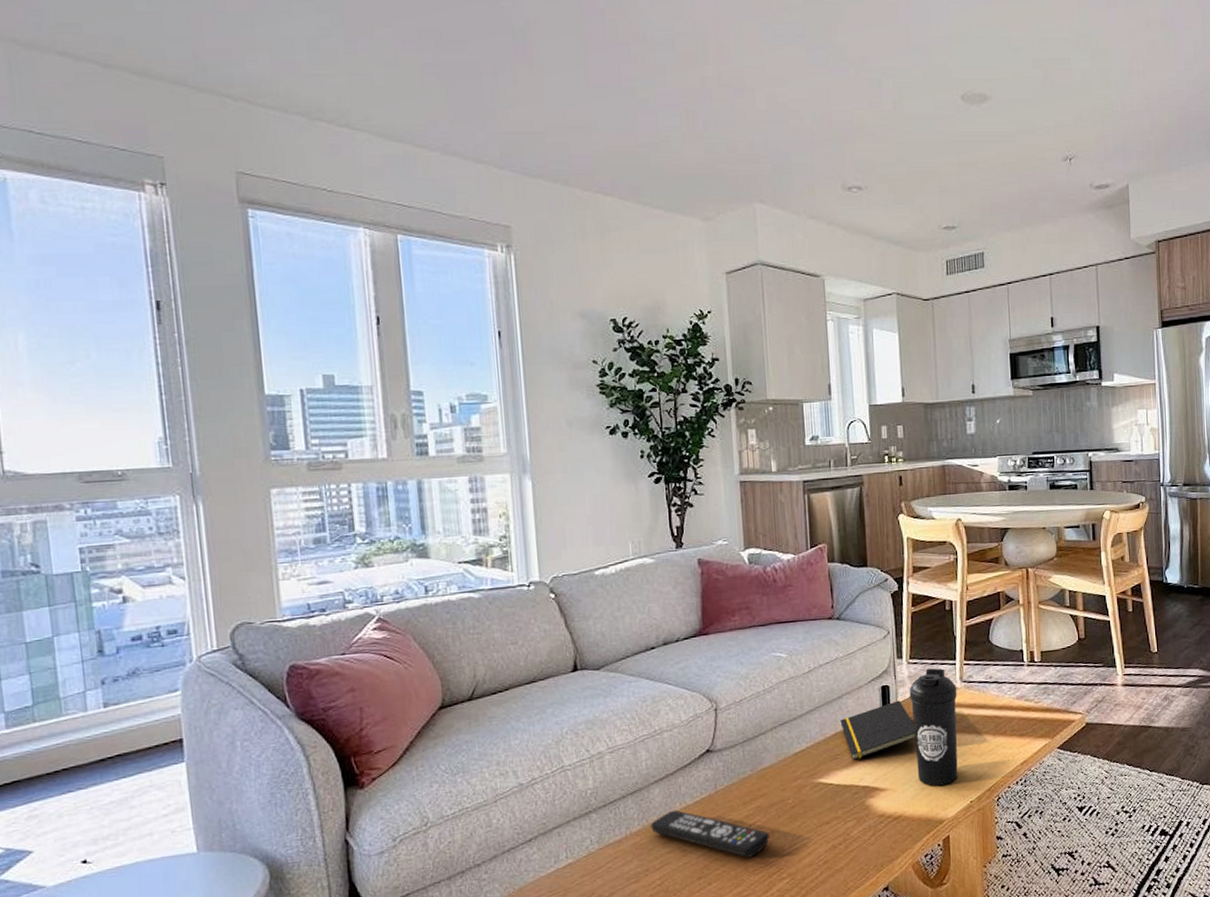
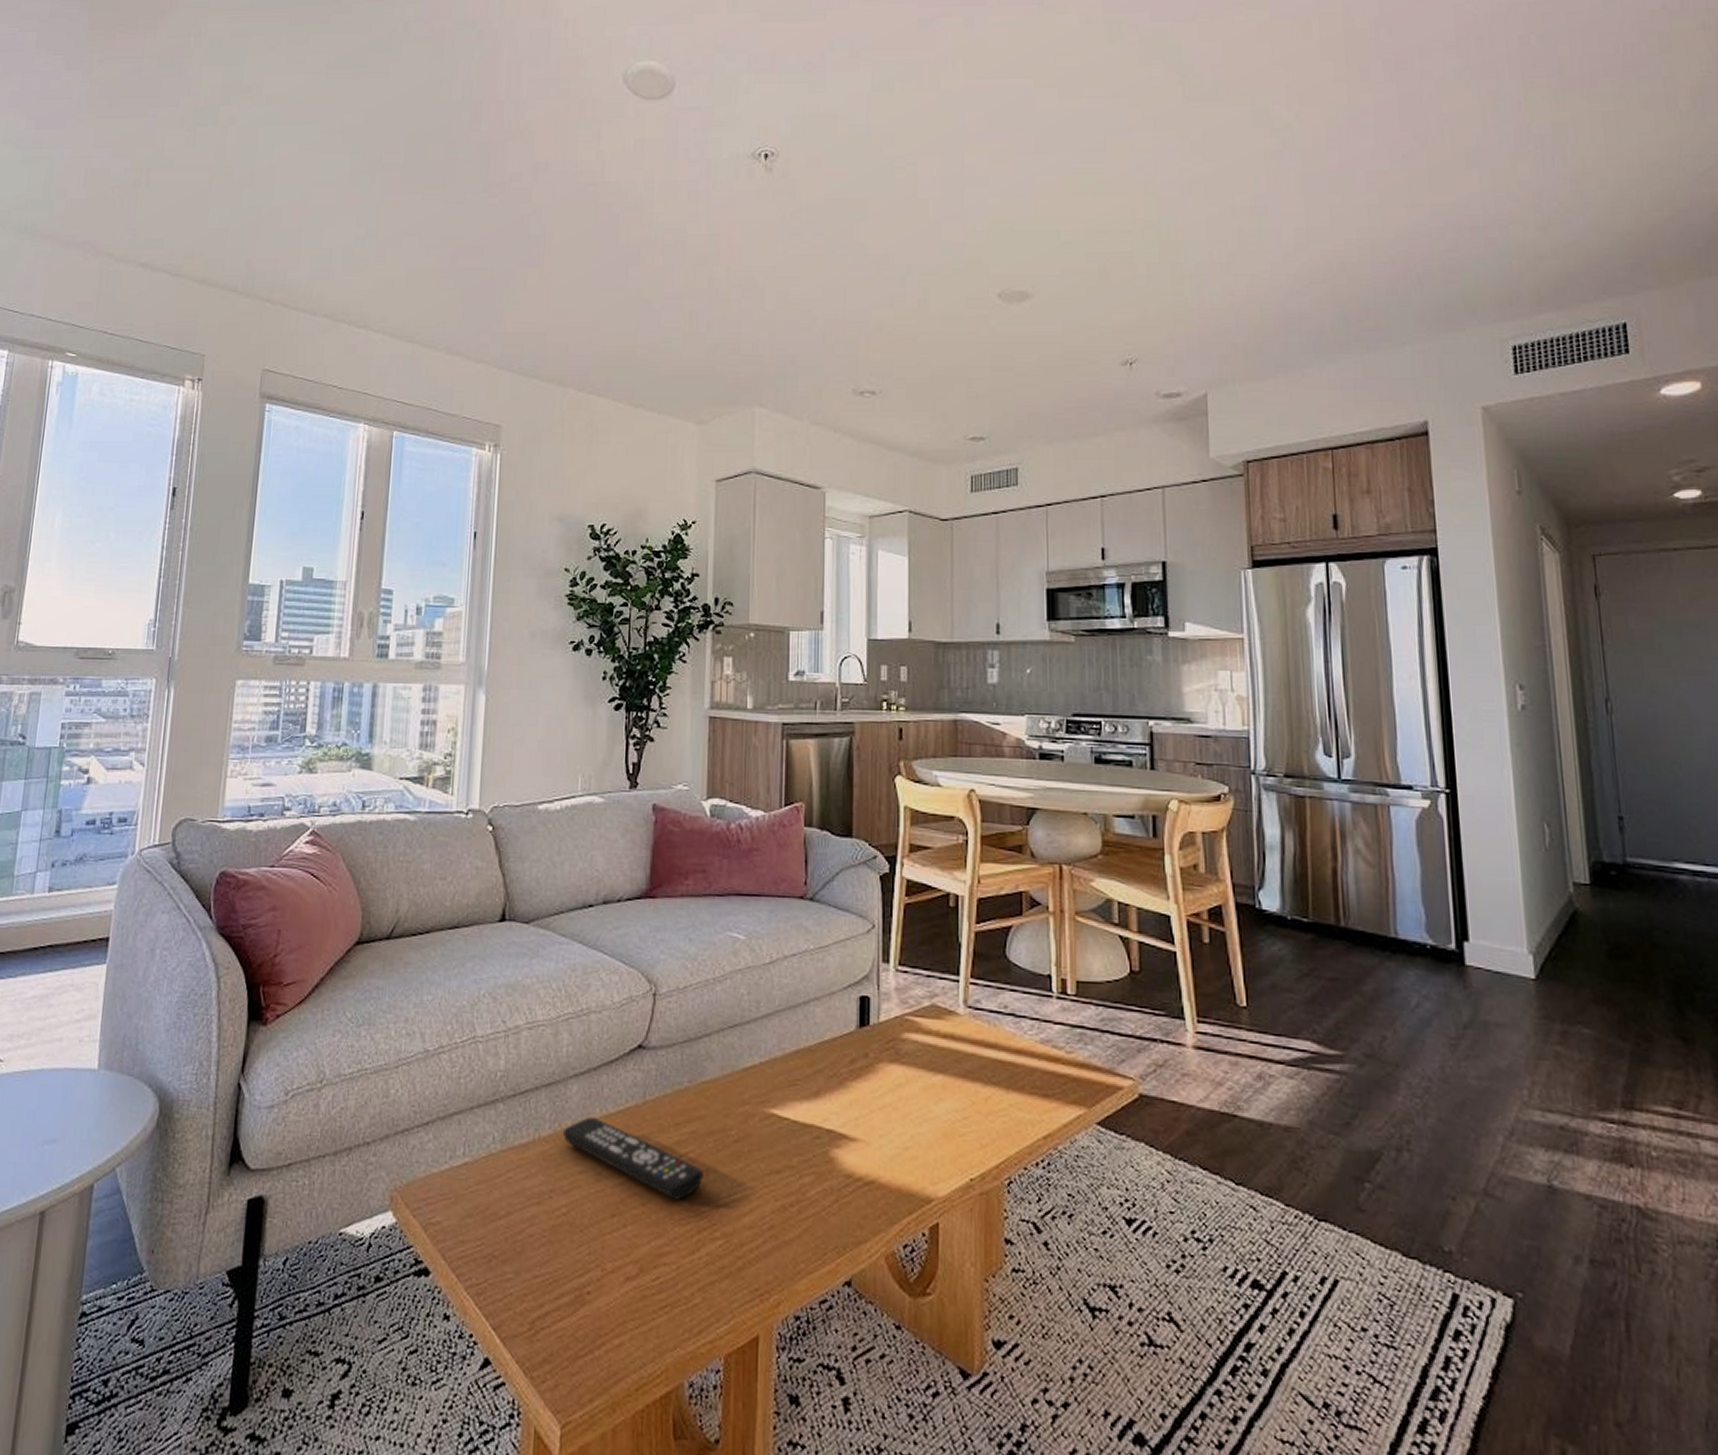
notepad: present [840,700,916,760] -> none [804,1019,900,1091]
water bottle: present [909,668,958,786] -> none [895,982,959,1149]

